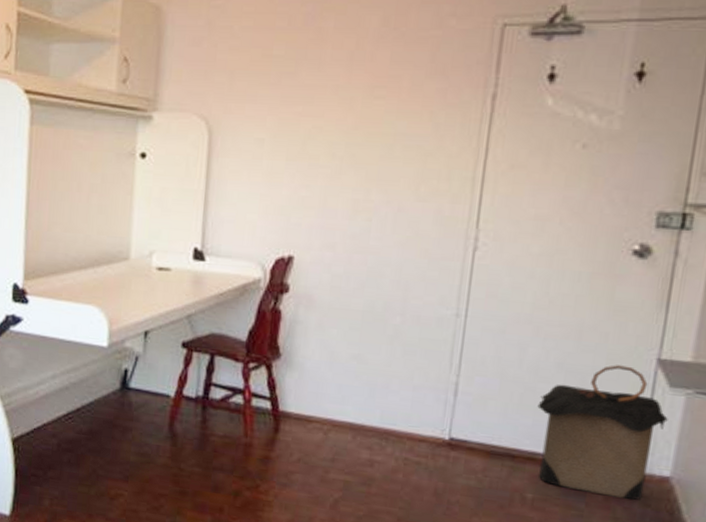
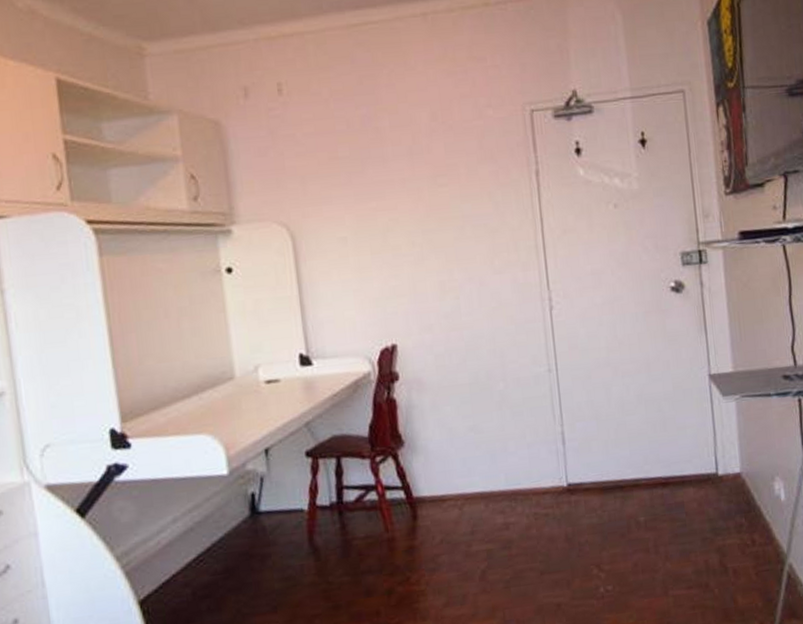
laundry hamper: present [537,365,668,500] -> none [630,385,728,504]

